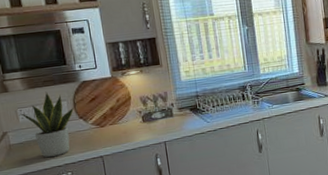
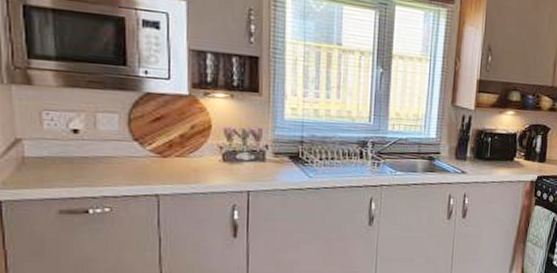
potted plant: present [18,91,75,158] -> none [43,95,129,185]

